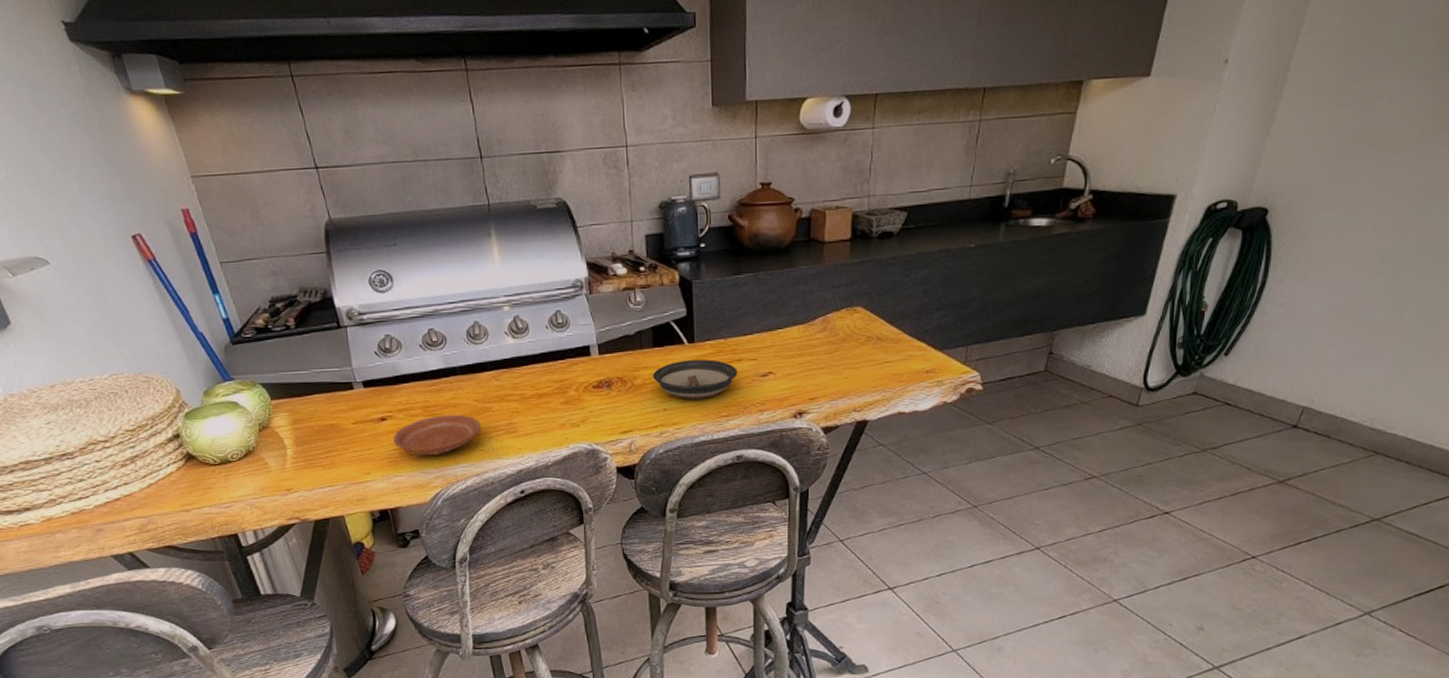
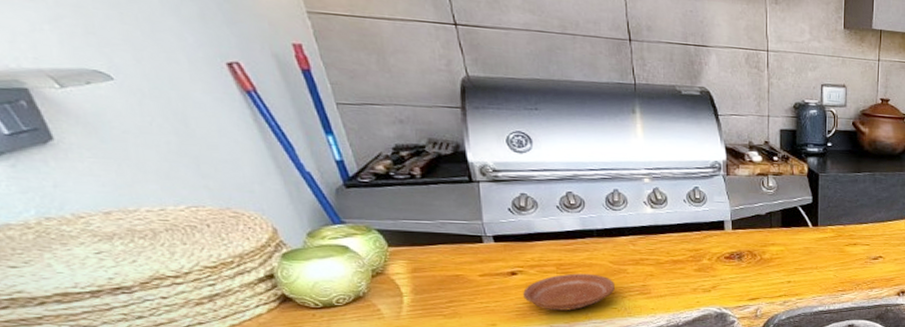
saucer: present [652,359,738,399] -> none [779,241,853,275]

